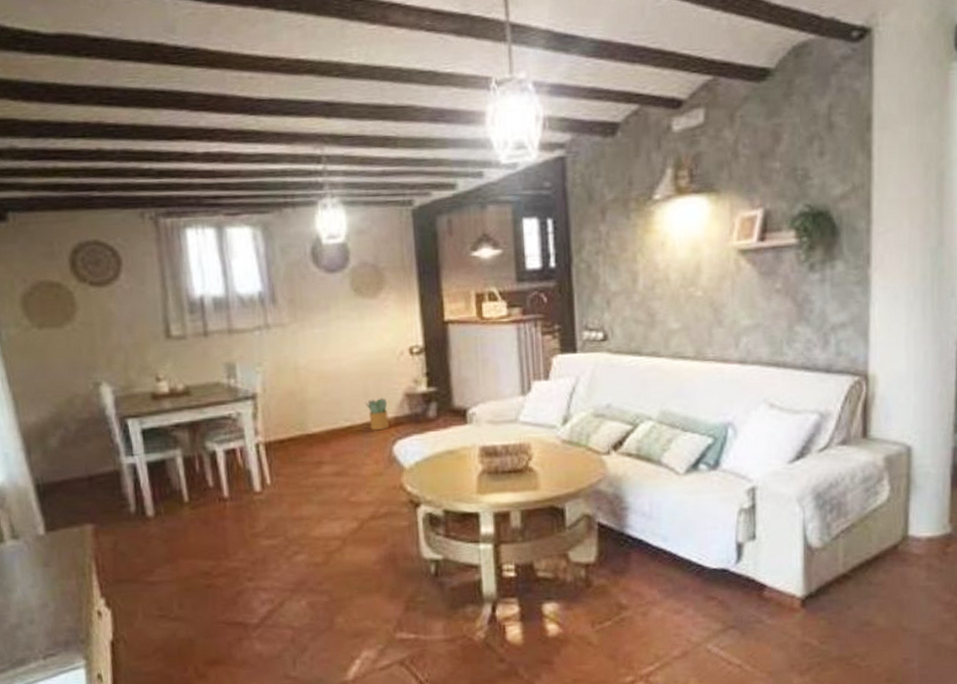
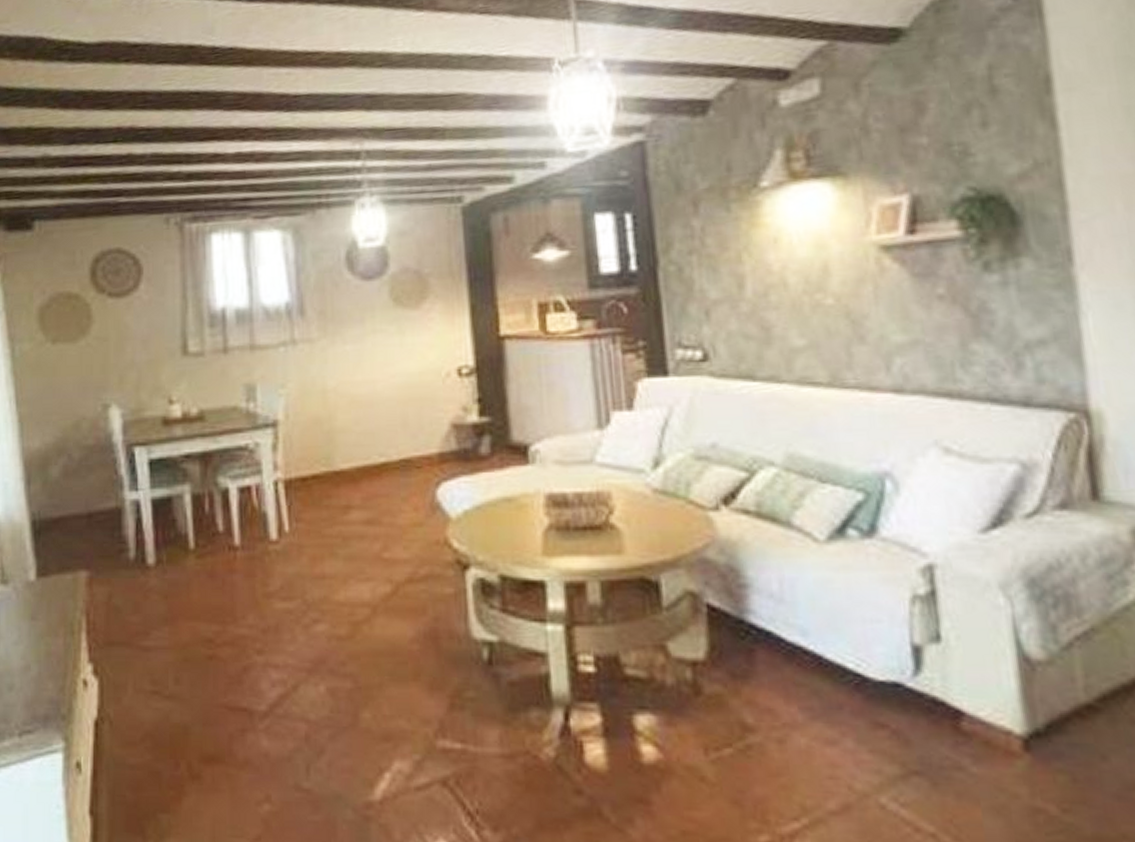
potted plant: present [364,398,389,431] -> none [402,429,432,470]

